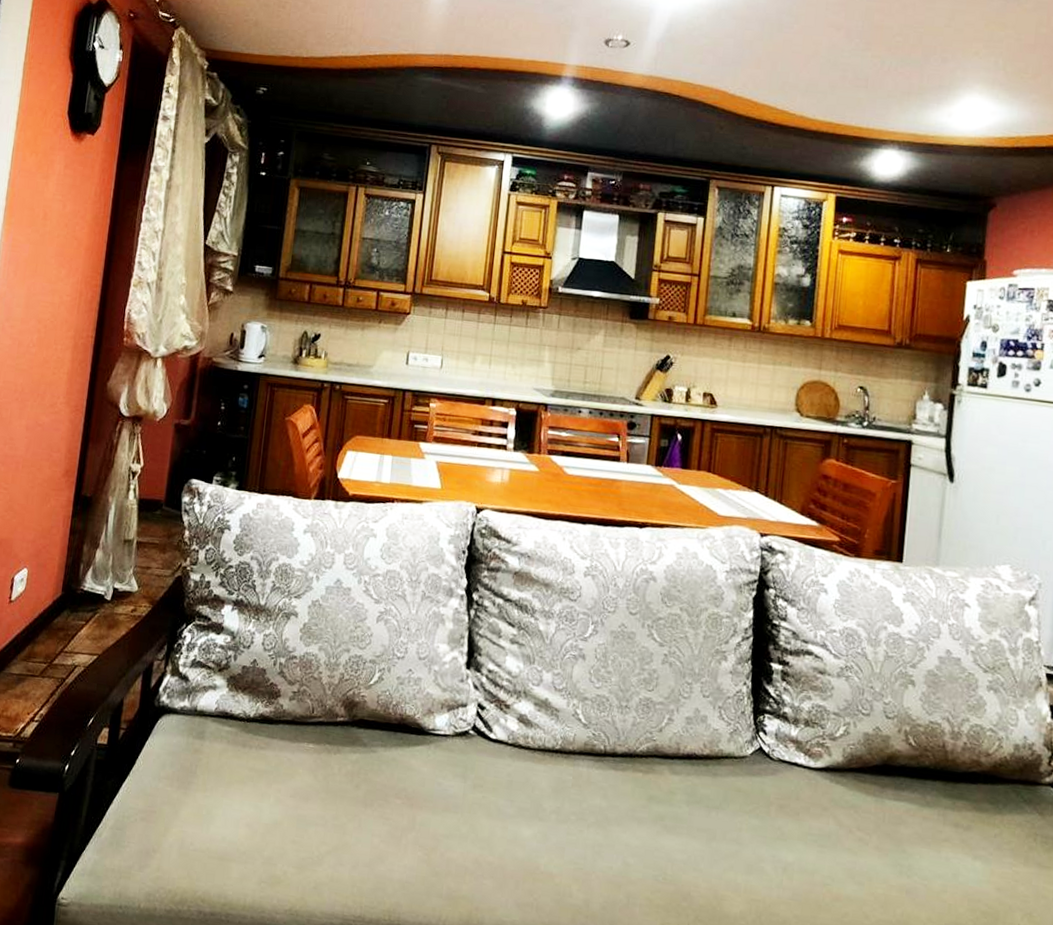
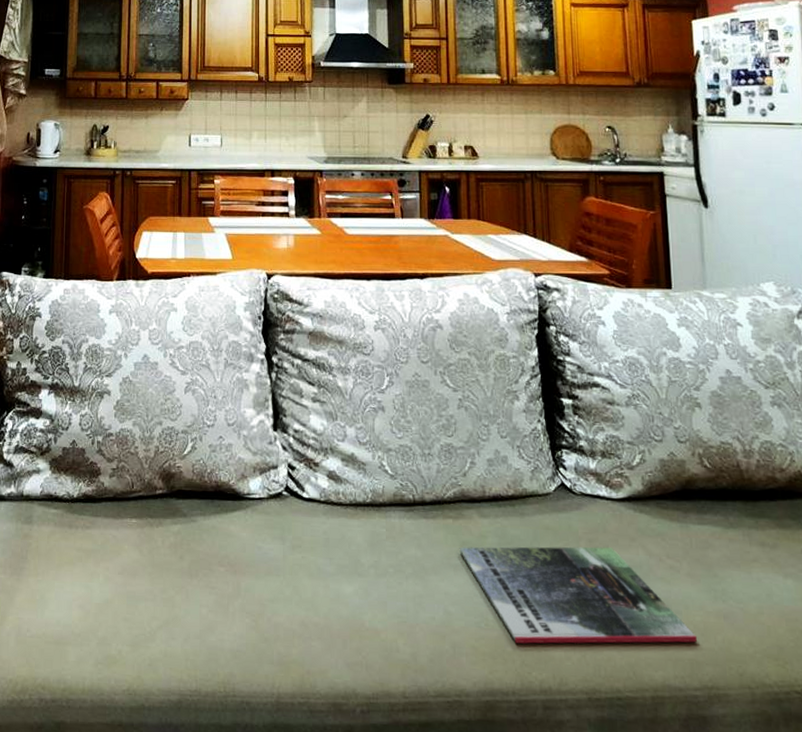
magazine: none [645,801,877,914] -> present [459,546,698,644]

